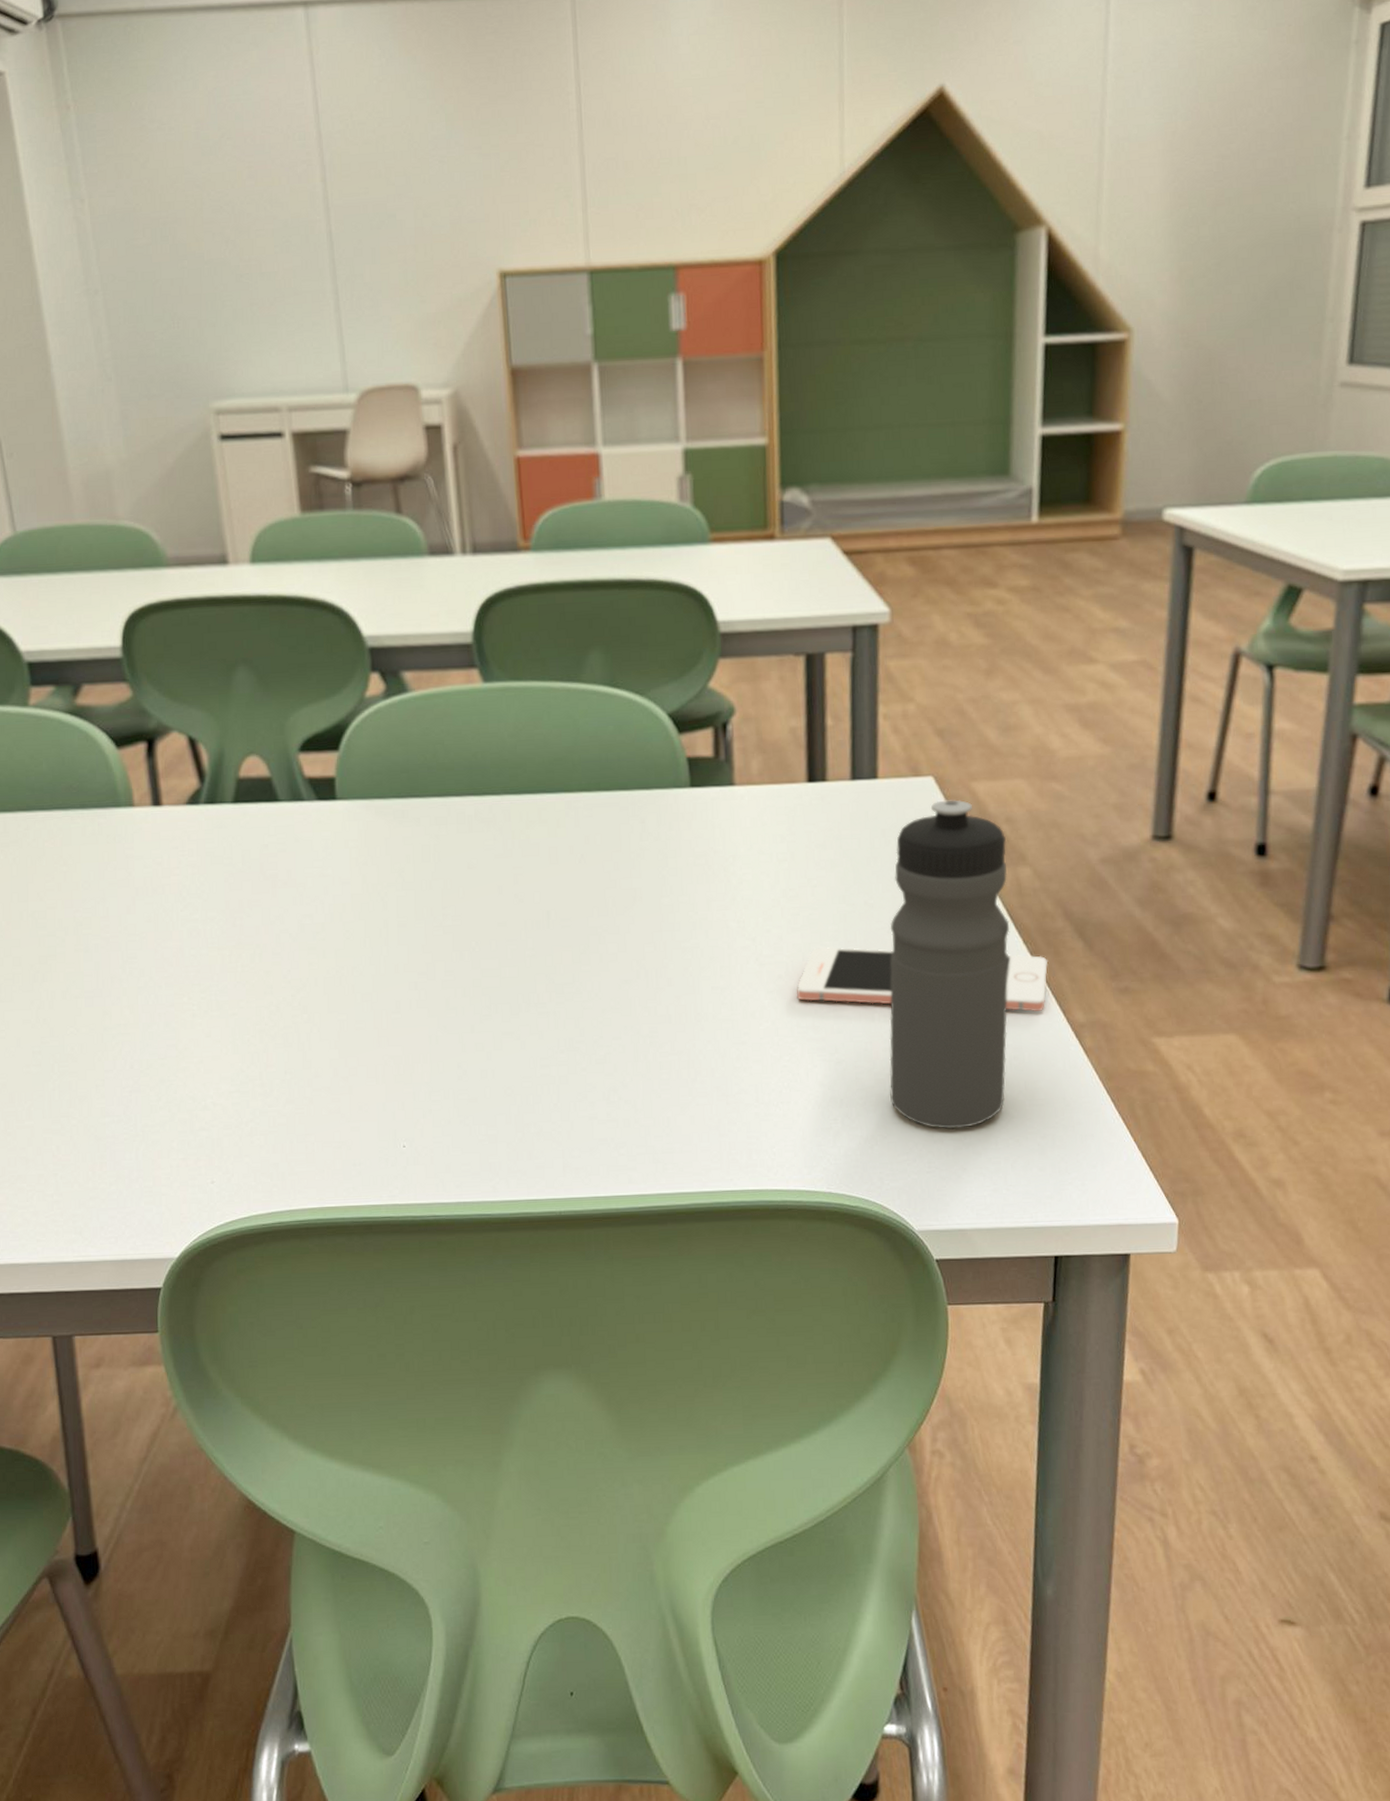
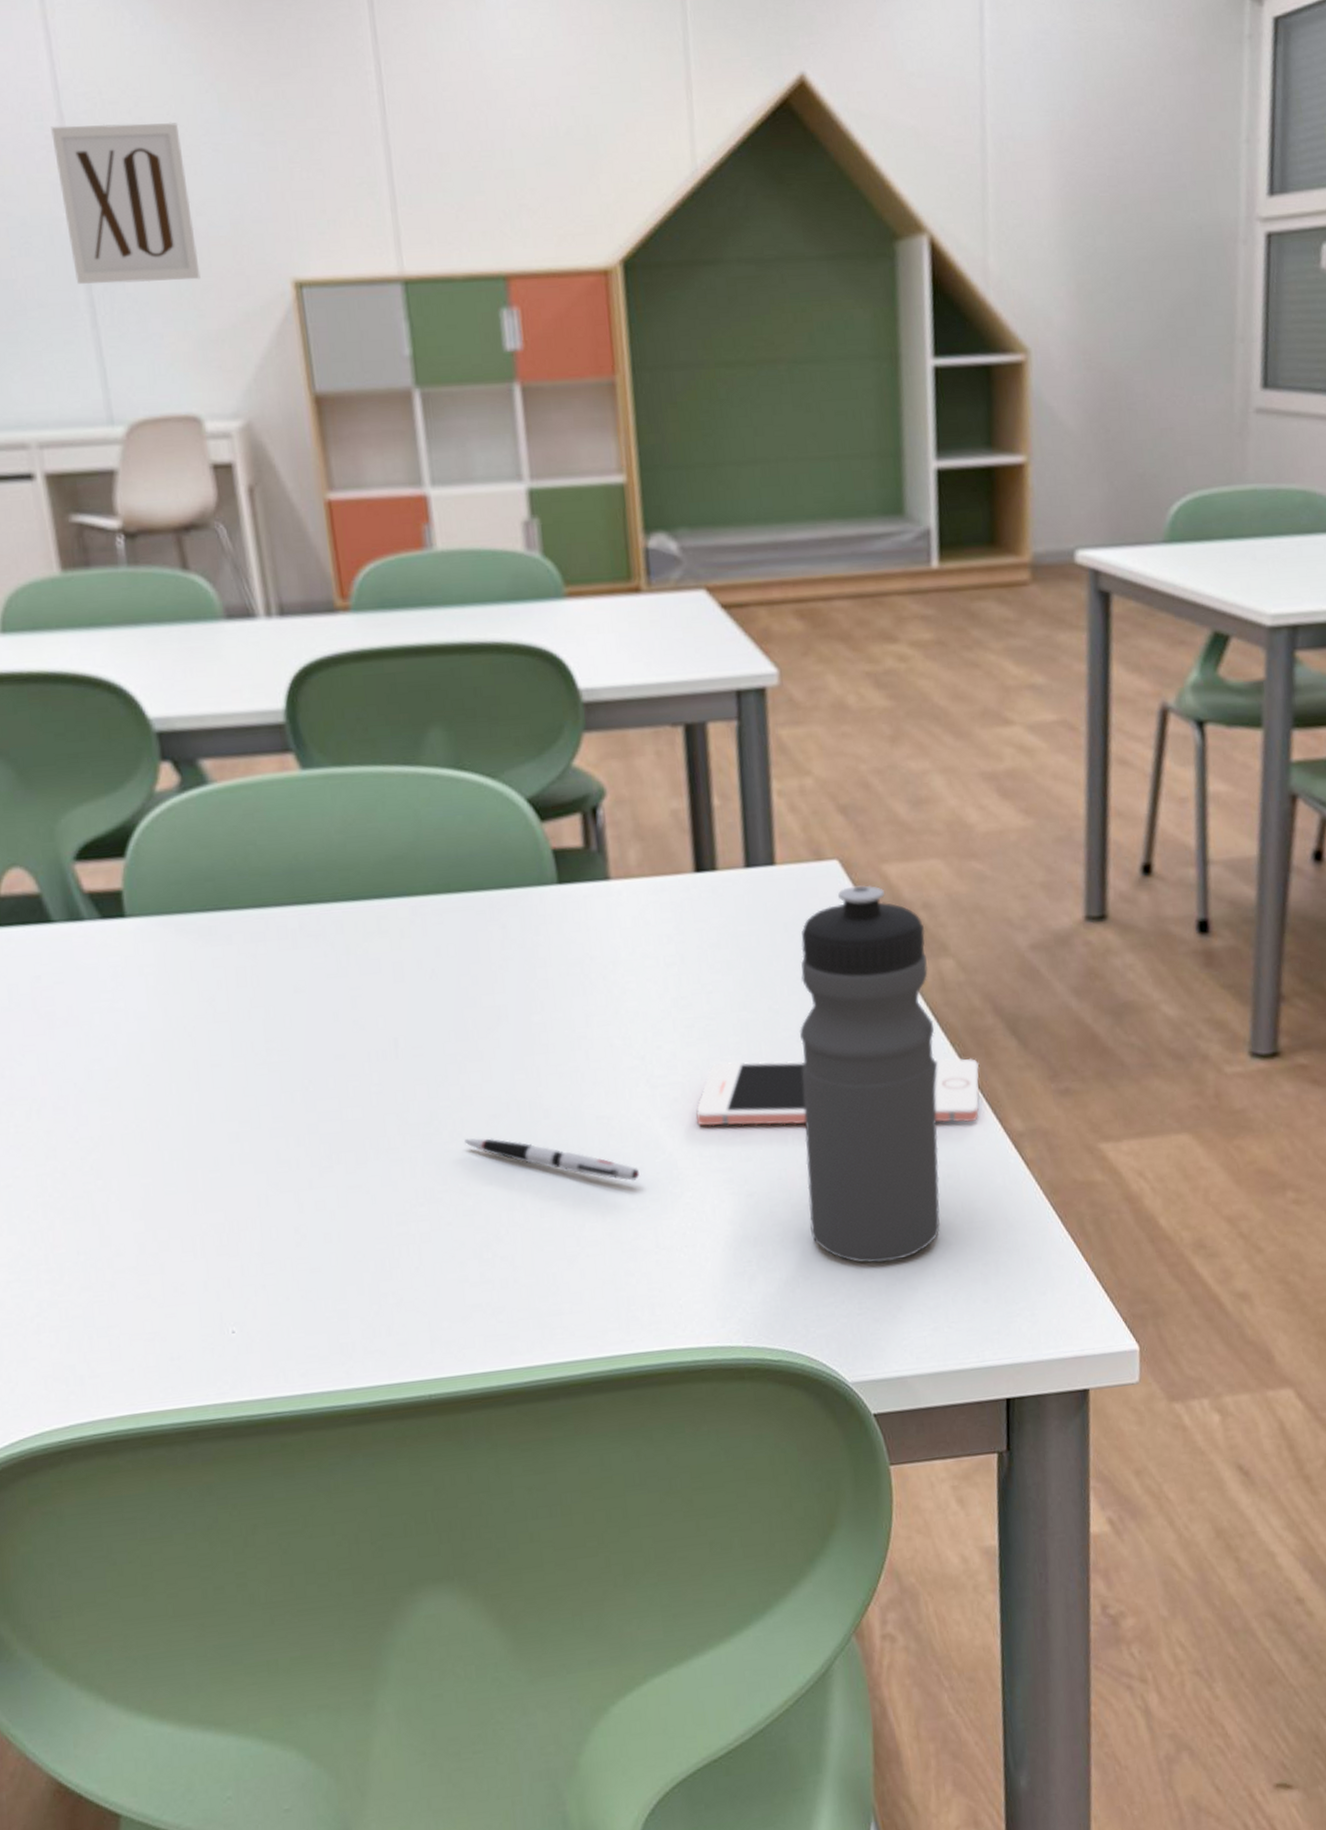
wall art: none [311,139,424,275] -> present [51,122,201,284]
pen: none [600,999,745,1043] -> present [464,1138,639,1181]

